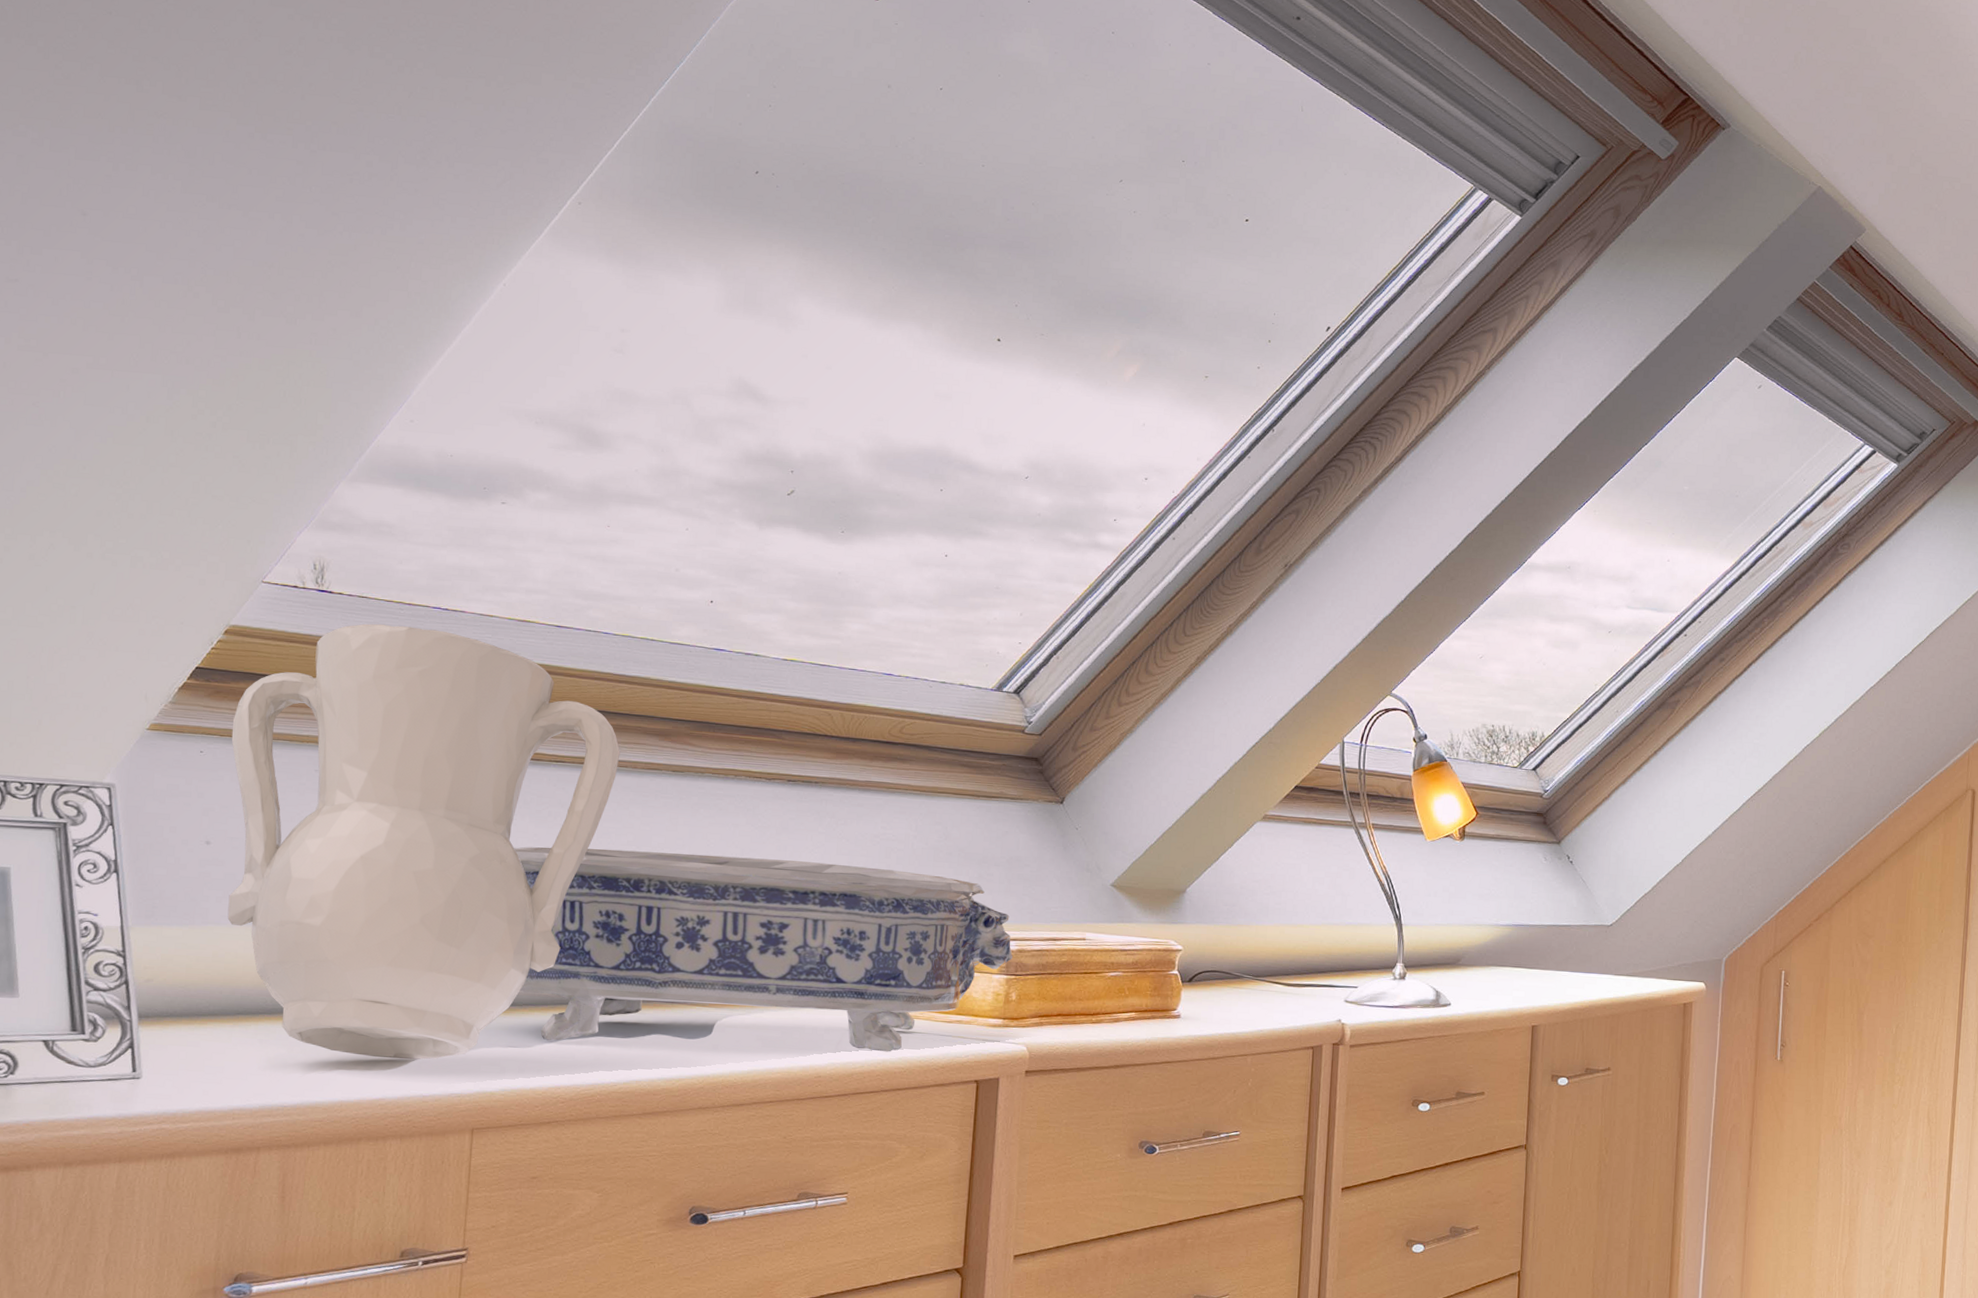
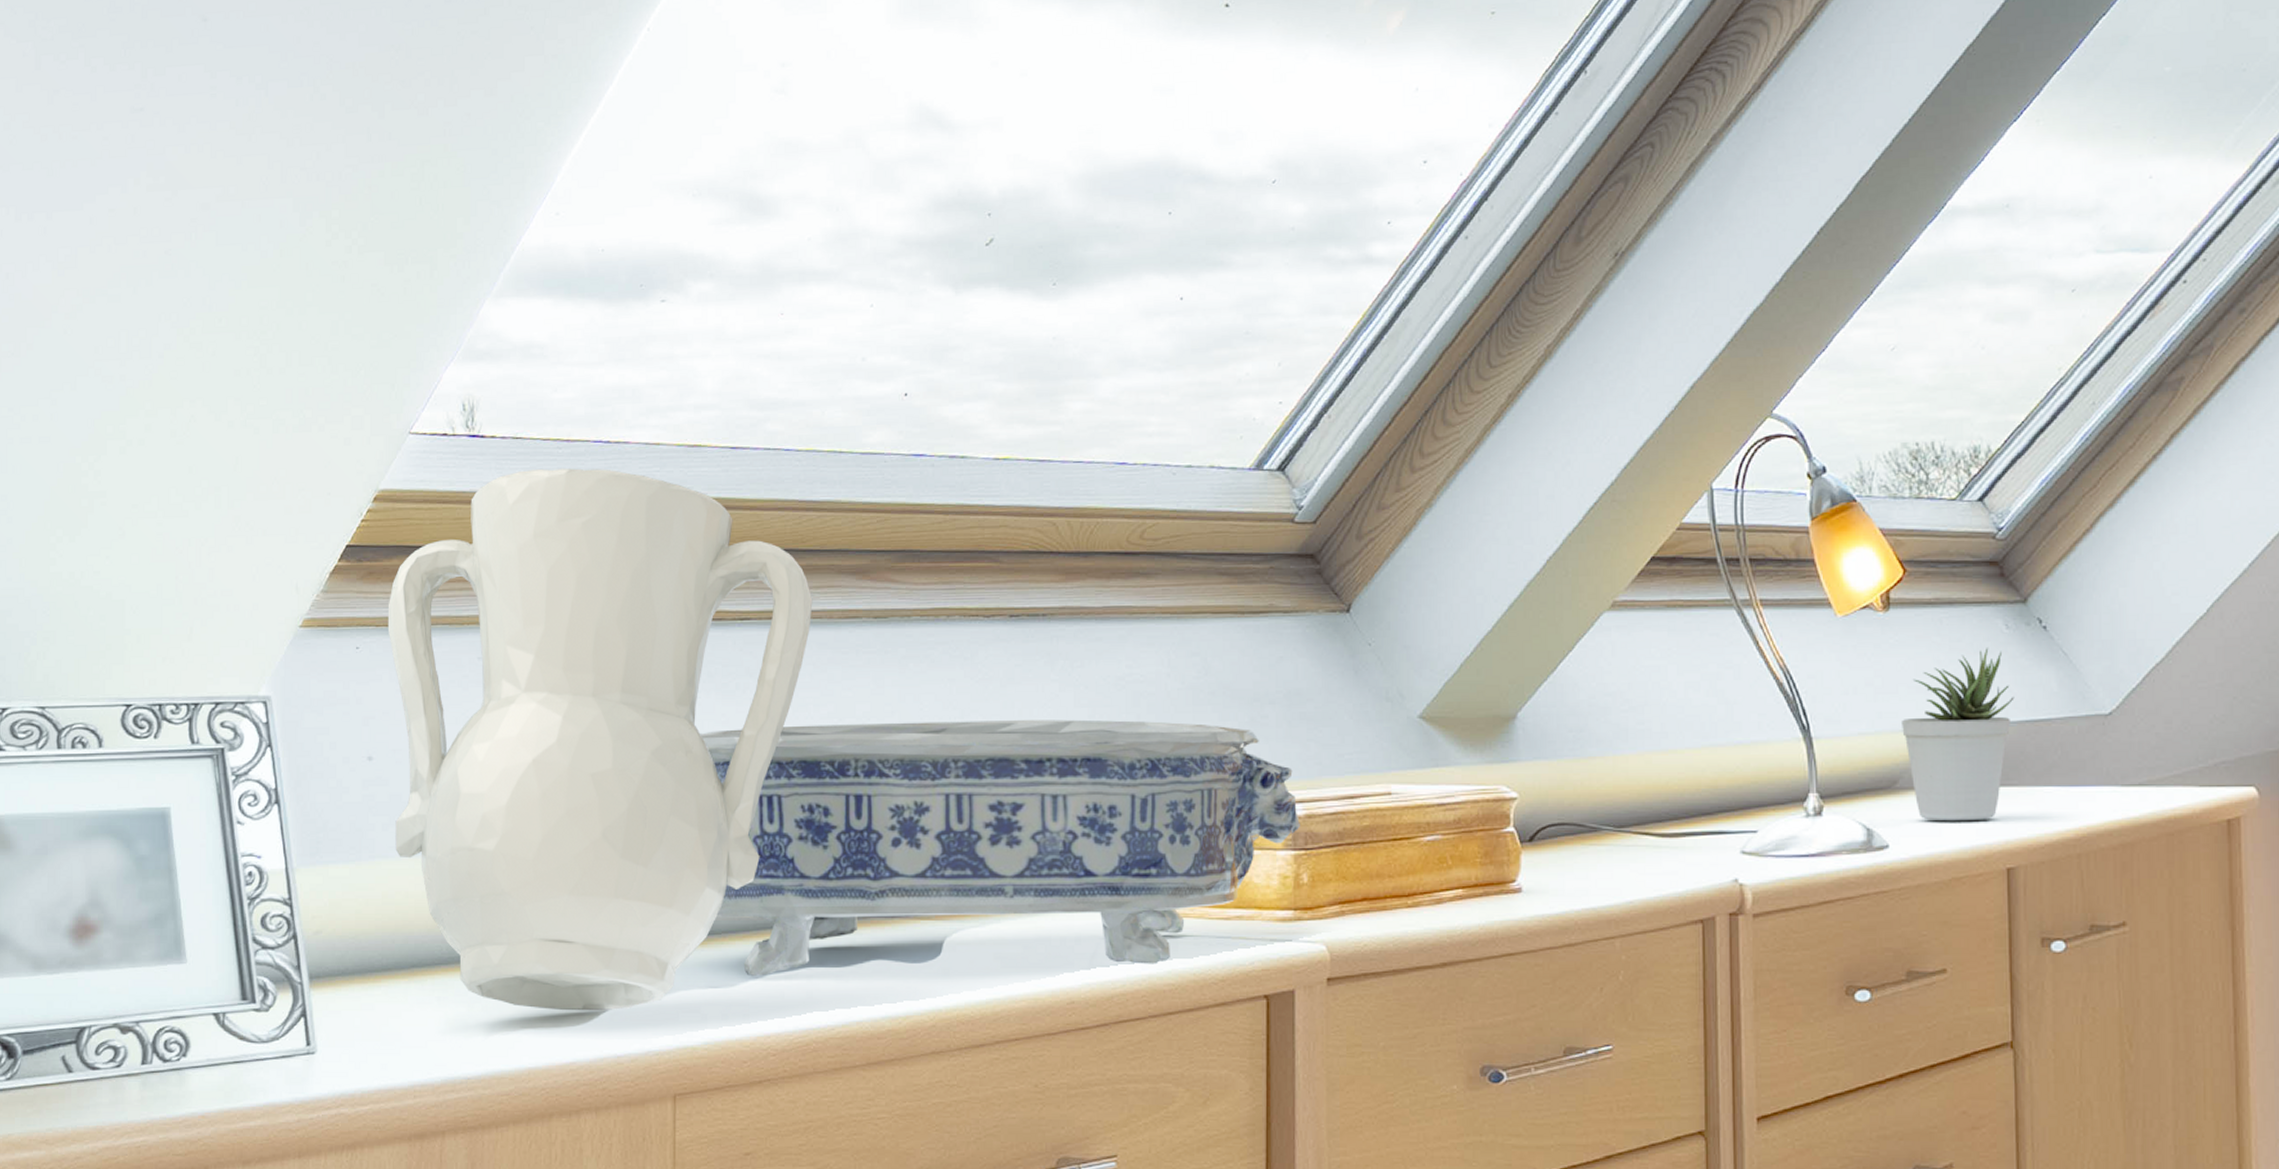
potted plant: none [1466,873,1547,991] -> present [1902,648,2015,822]

